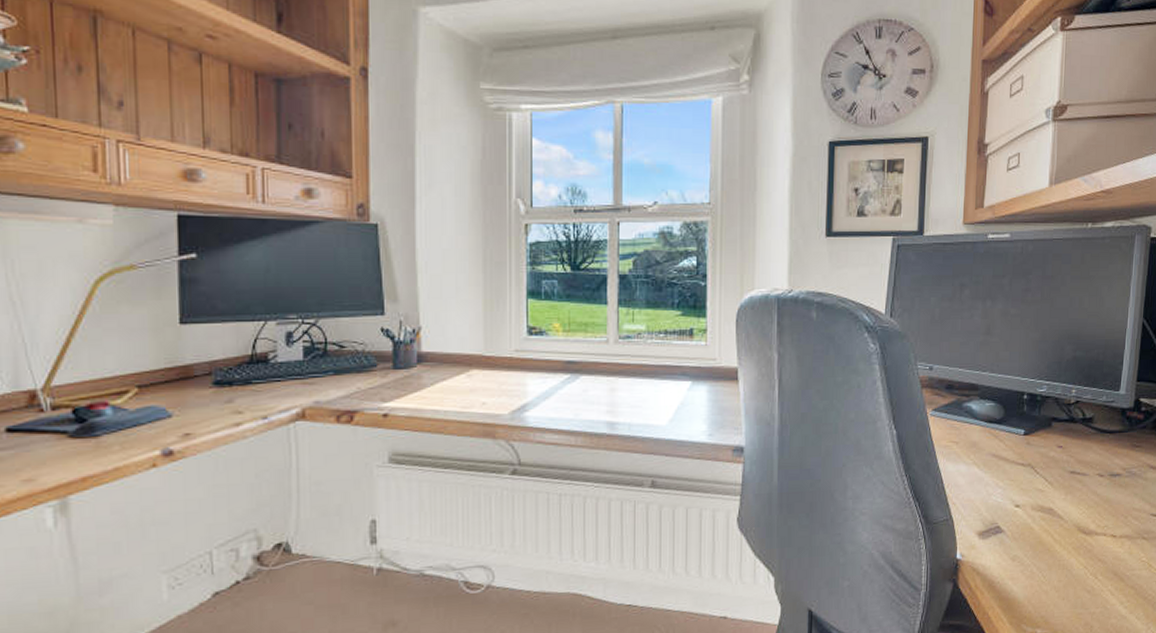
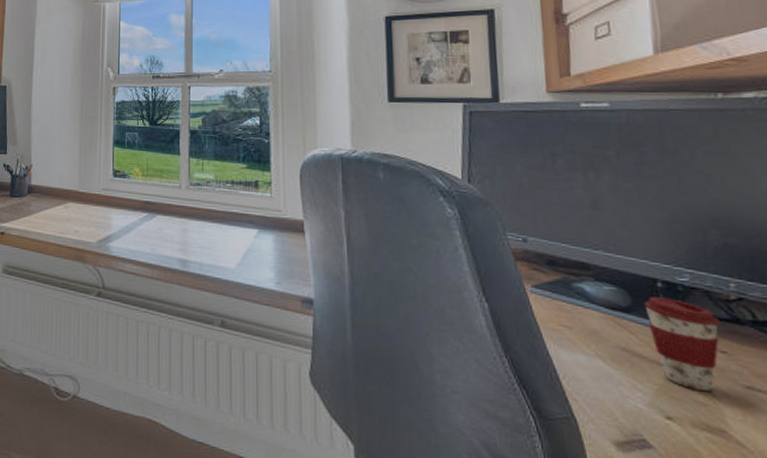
coffee cup: none [1012,407,1061,480] -> present [644,297,720,391]

